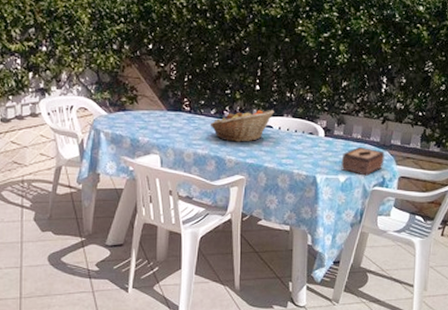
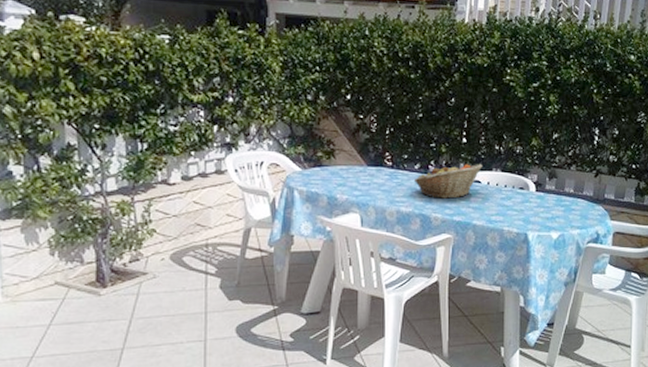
tissue box: present [341,146,385,176] -> none [553,201,598,232]

